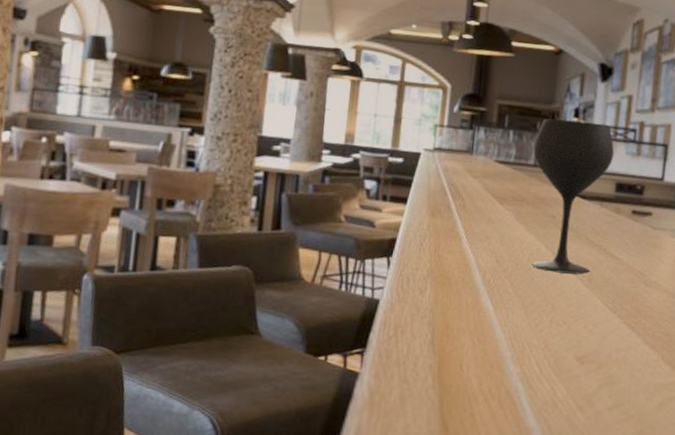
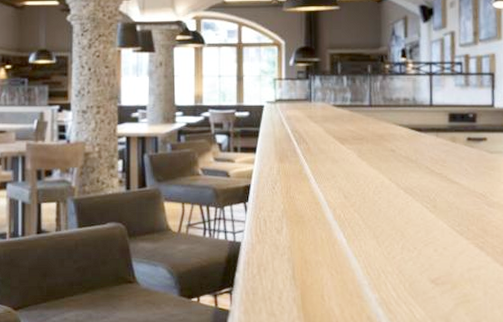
wine glass: present [532,119,614,275] -> none [367,60,443,202]

